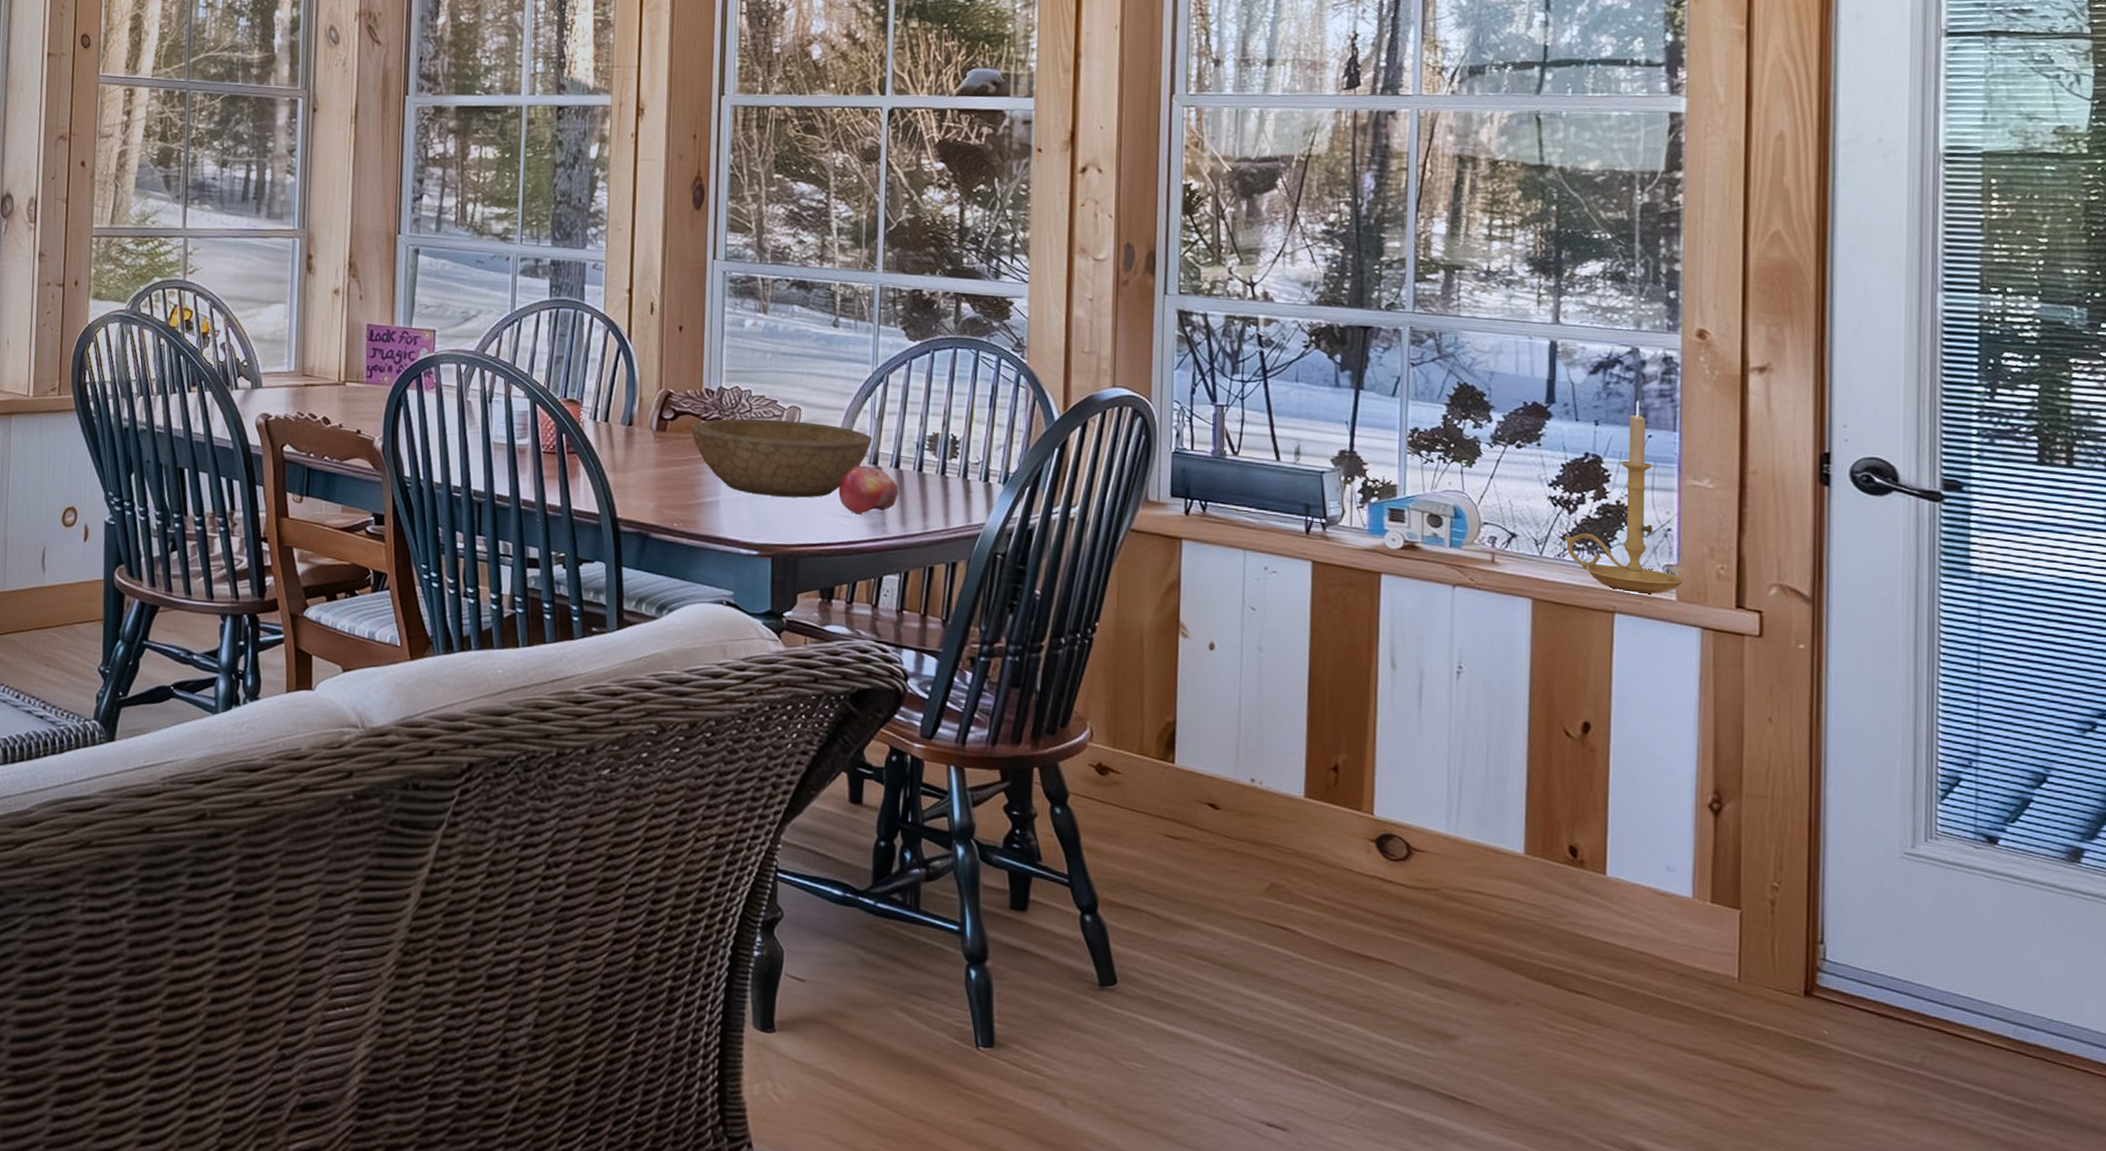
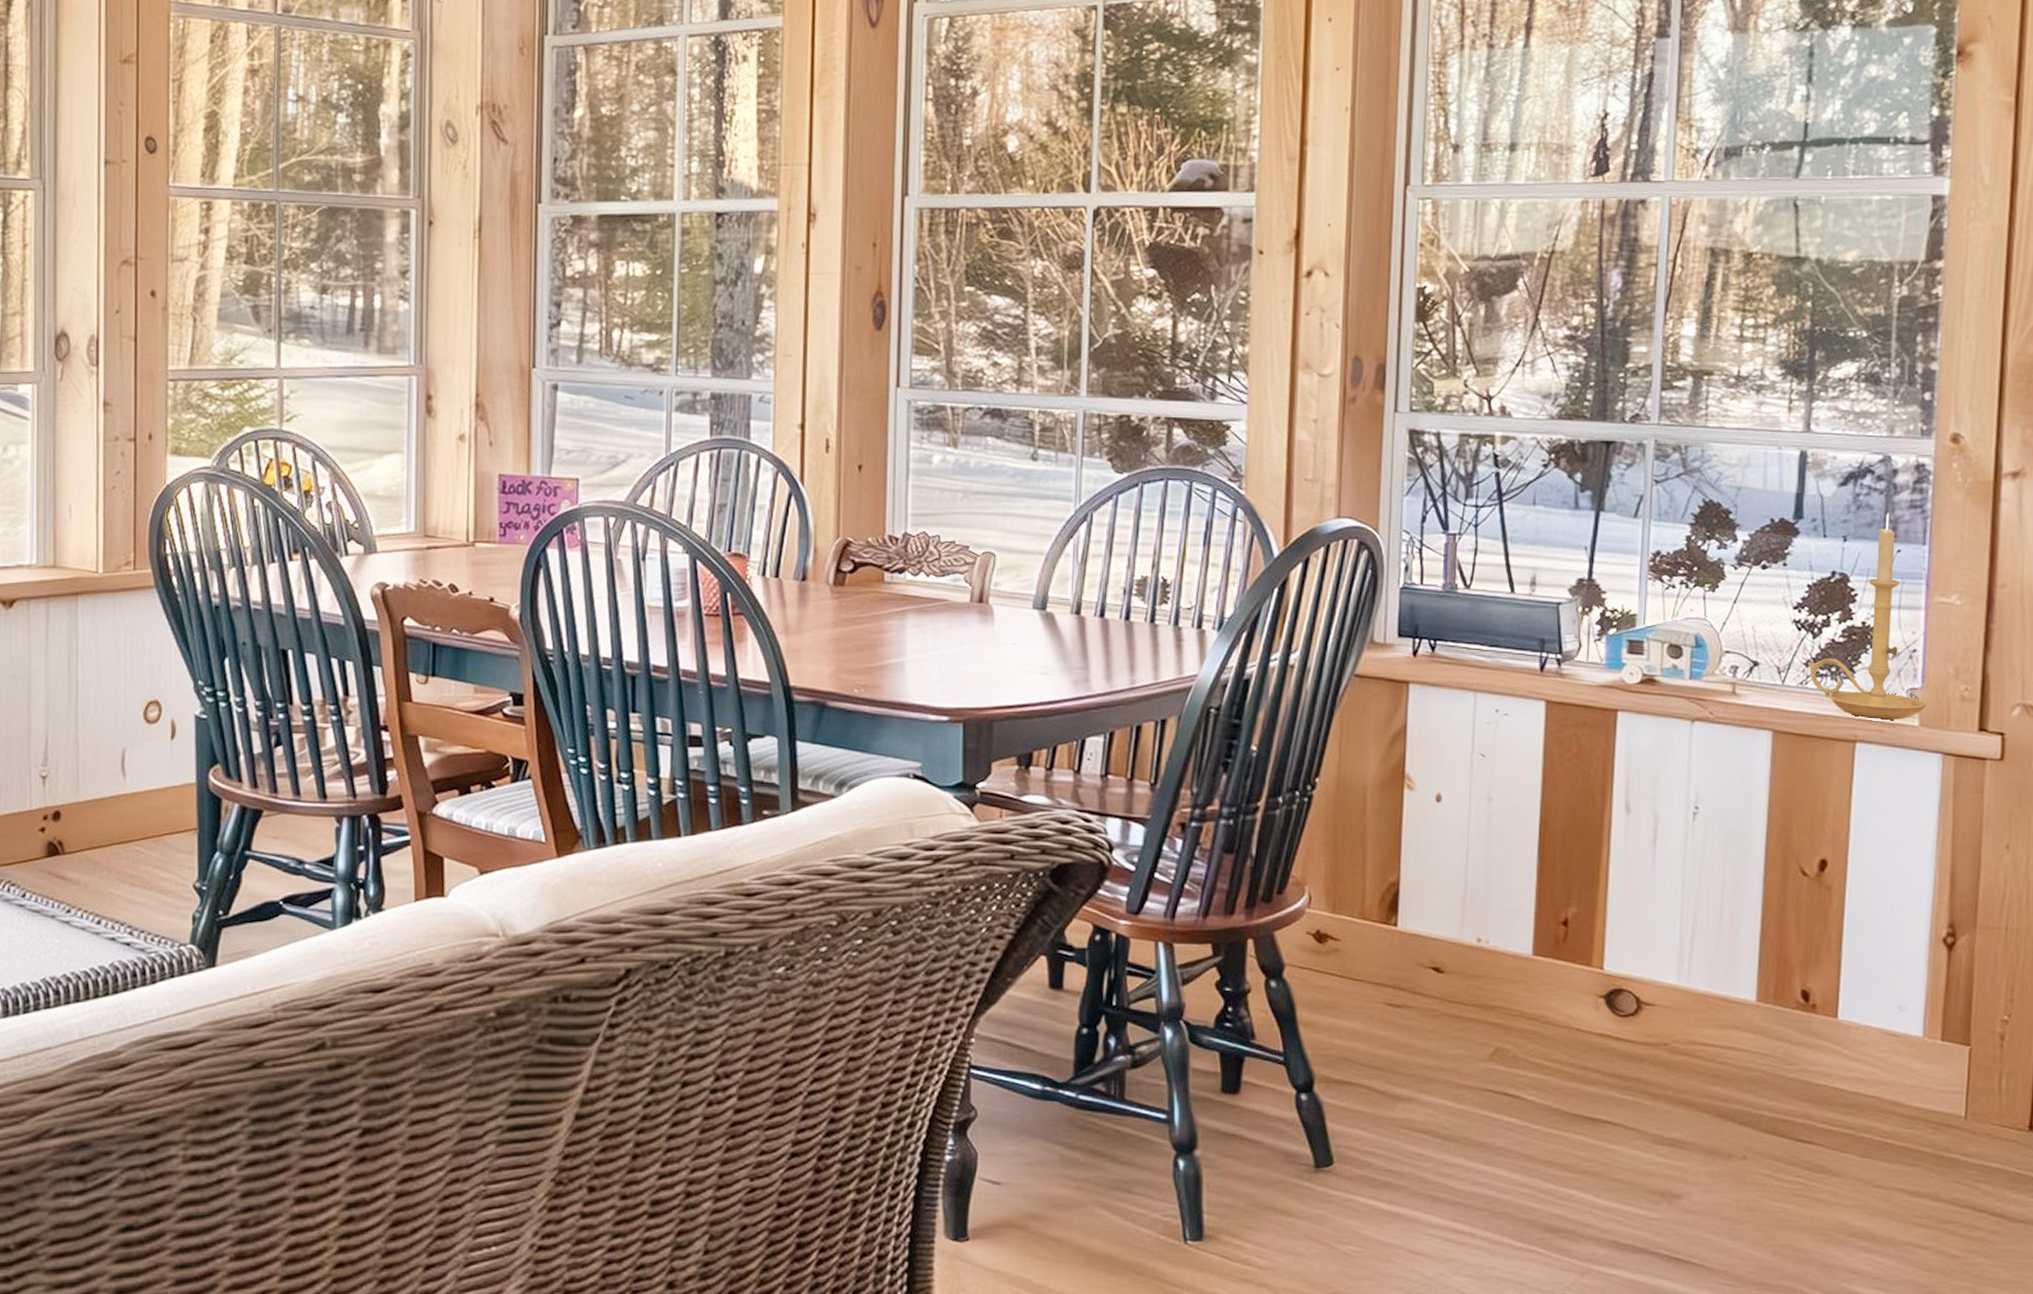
bowl: present [690,418,872,498] -> none [871,567,1074,654]
fruit: present [838,465,899,514] -> none [1037,615,1104,670]

